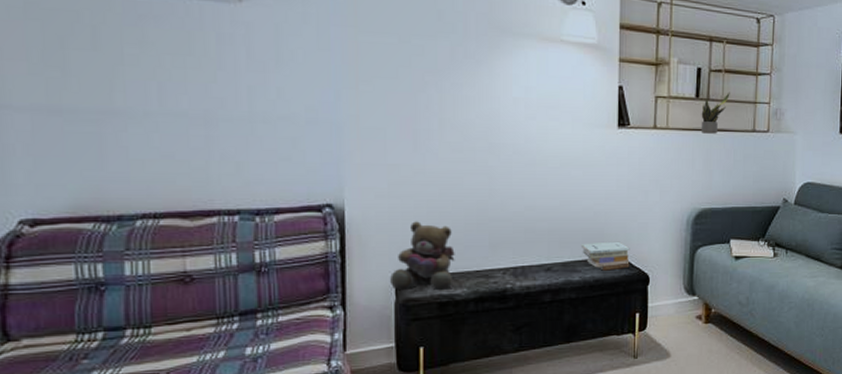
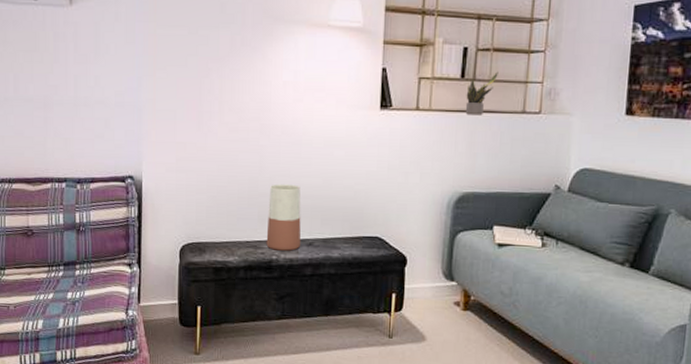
teddy bear: present [390,221,455,290] -> none [176,193,229,257]
vase: none [499,207,539,278] -> present [266,184,301,251]
books: present [580,241,630,271] -> none [340,221,389,250]

